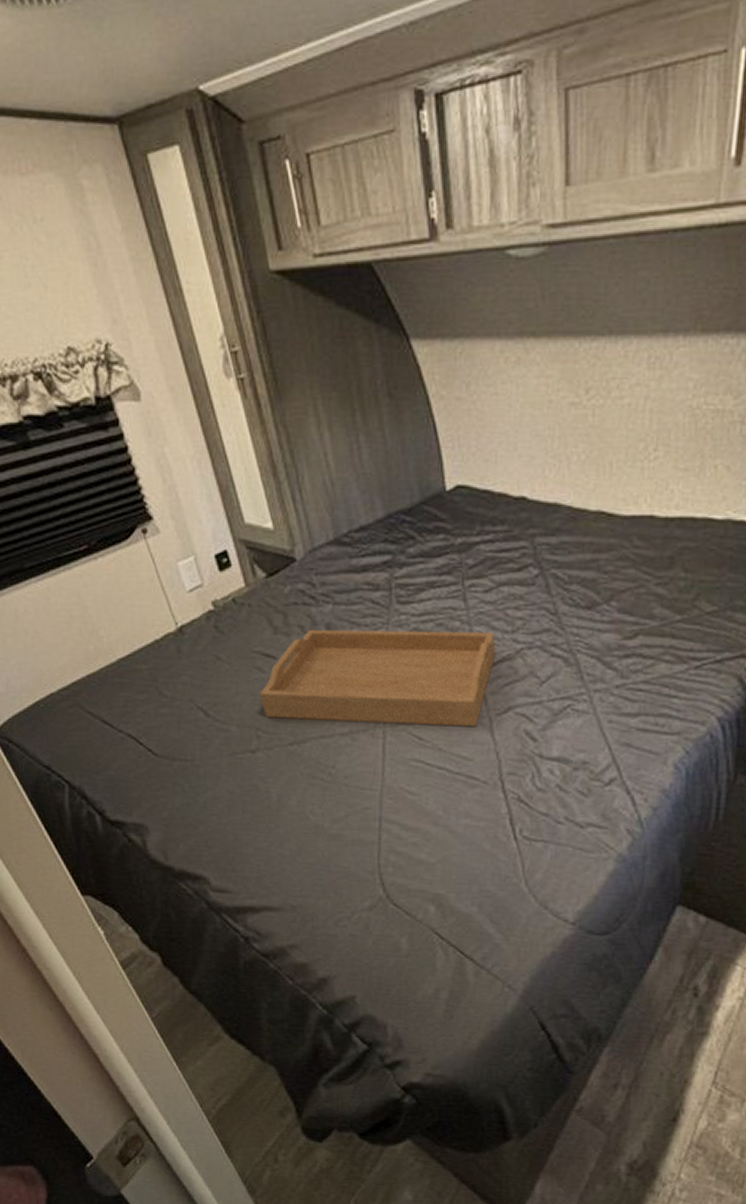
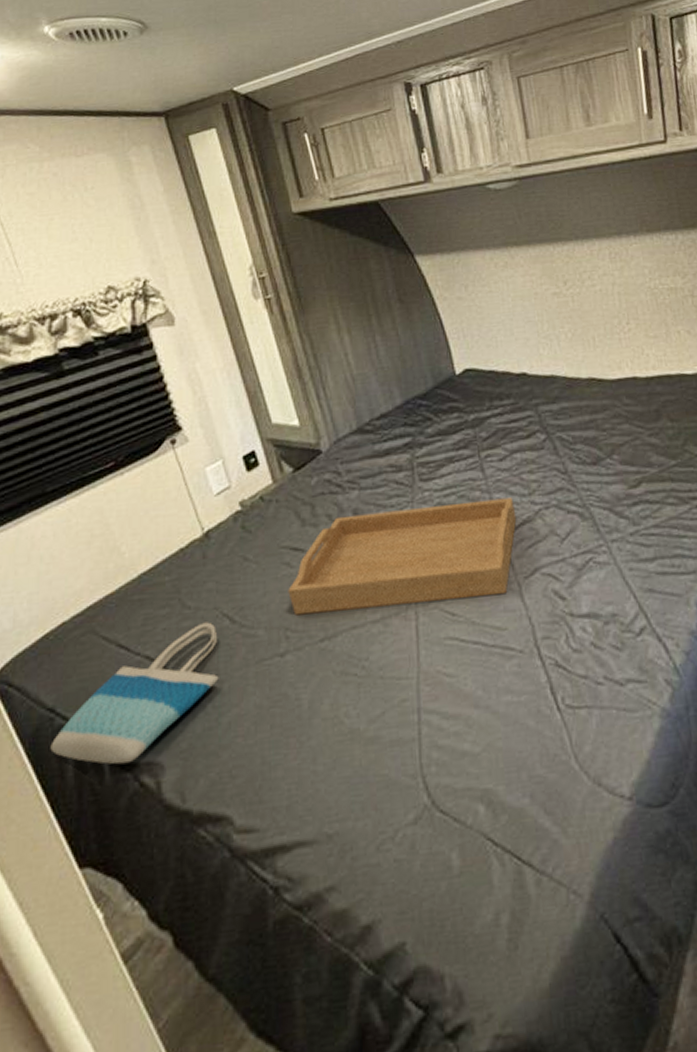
tote bag: none [49,712,195,822] -> present [50,622,219,765]

